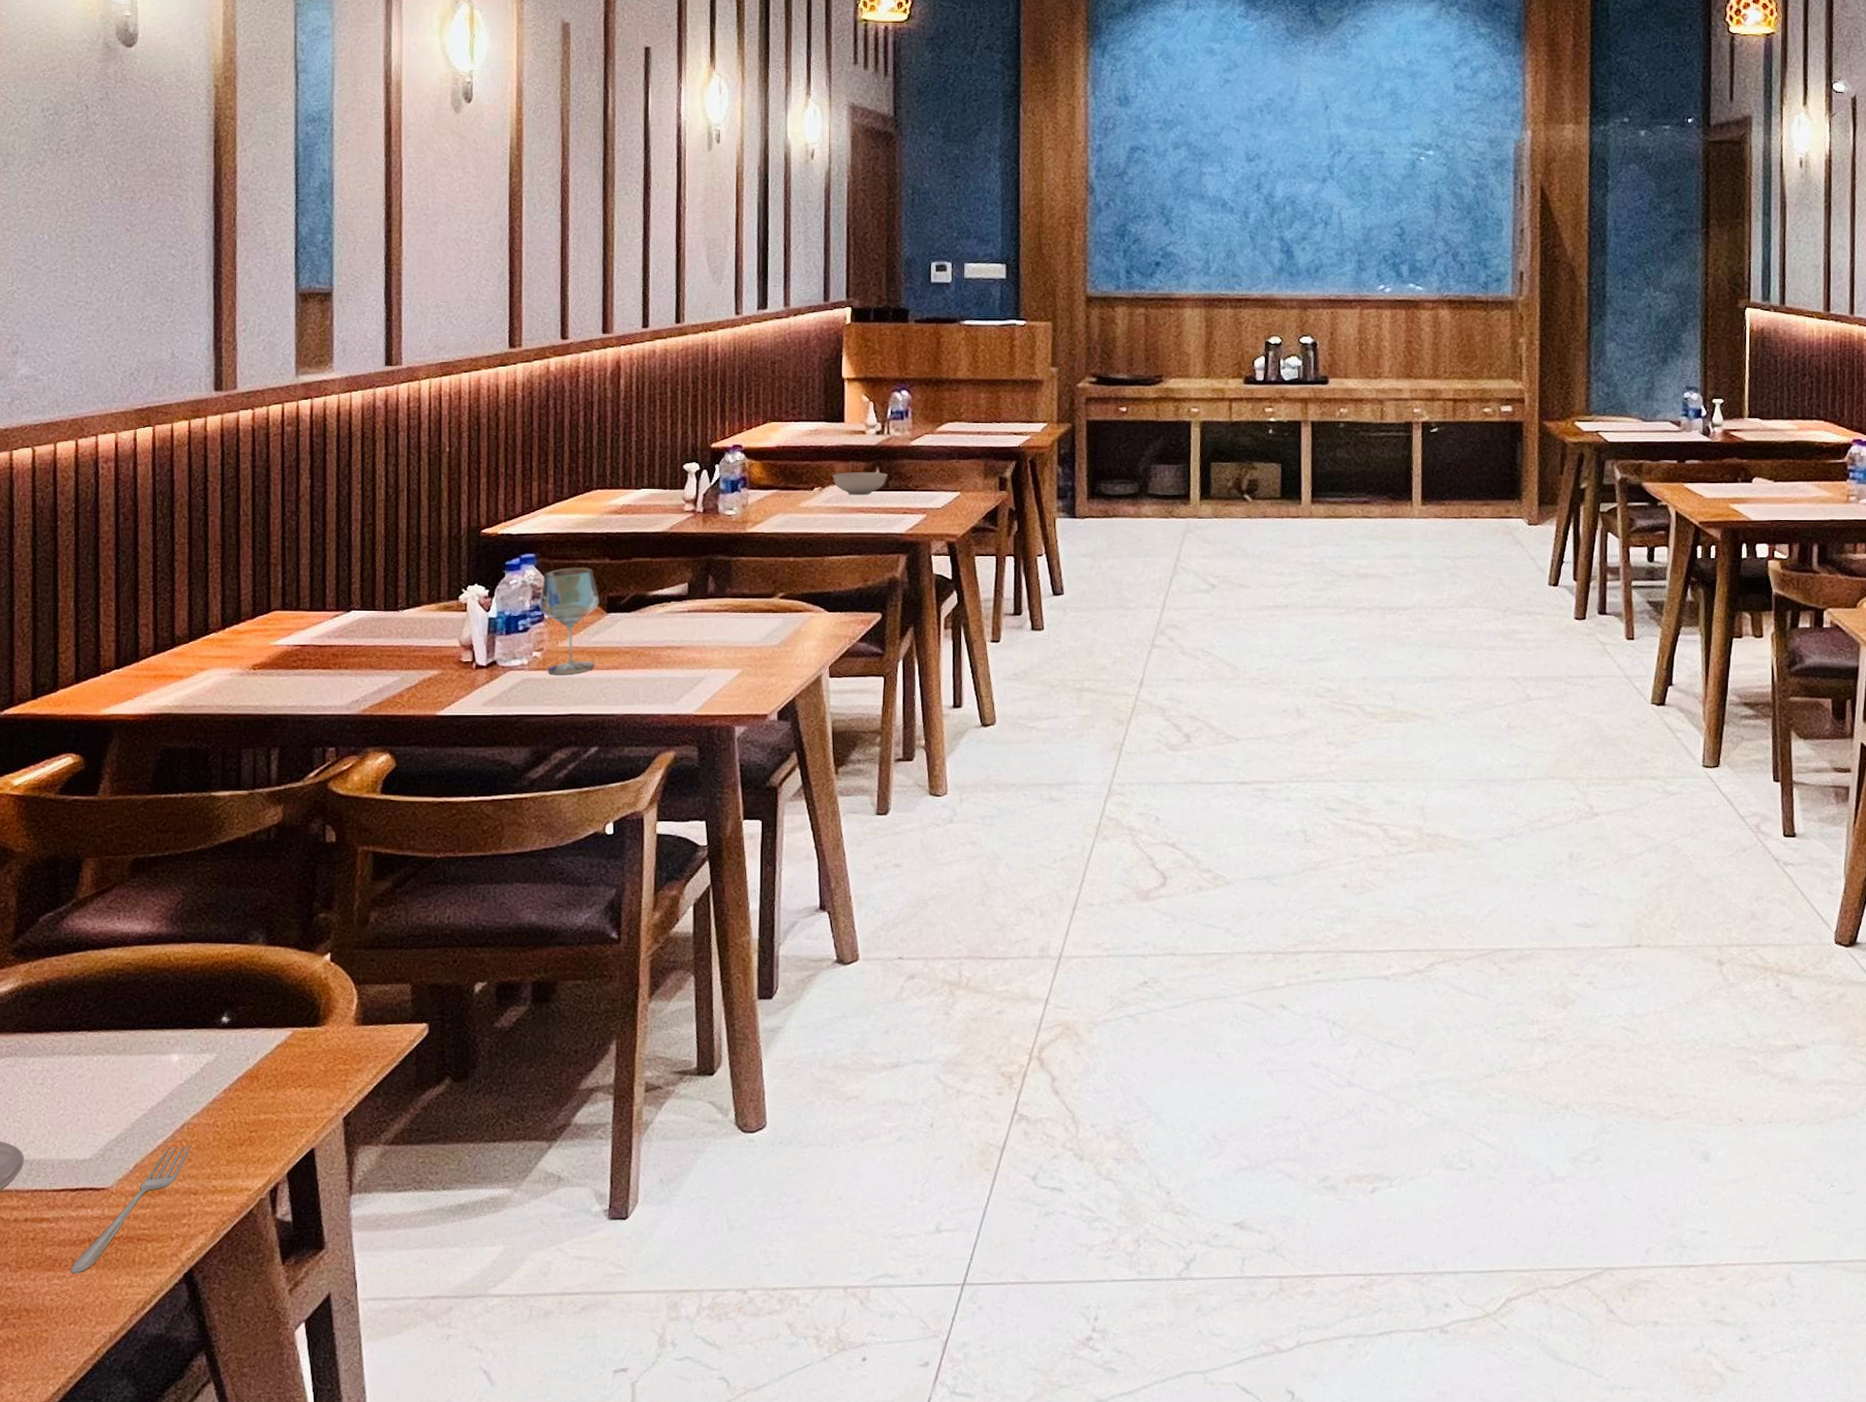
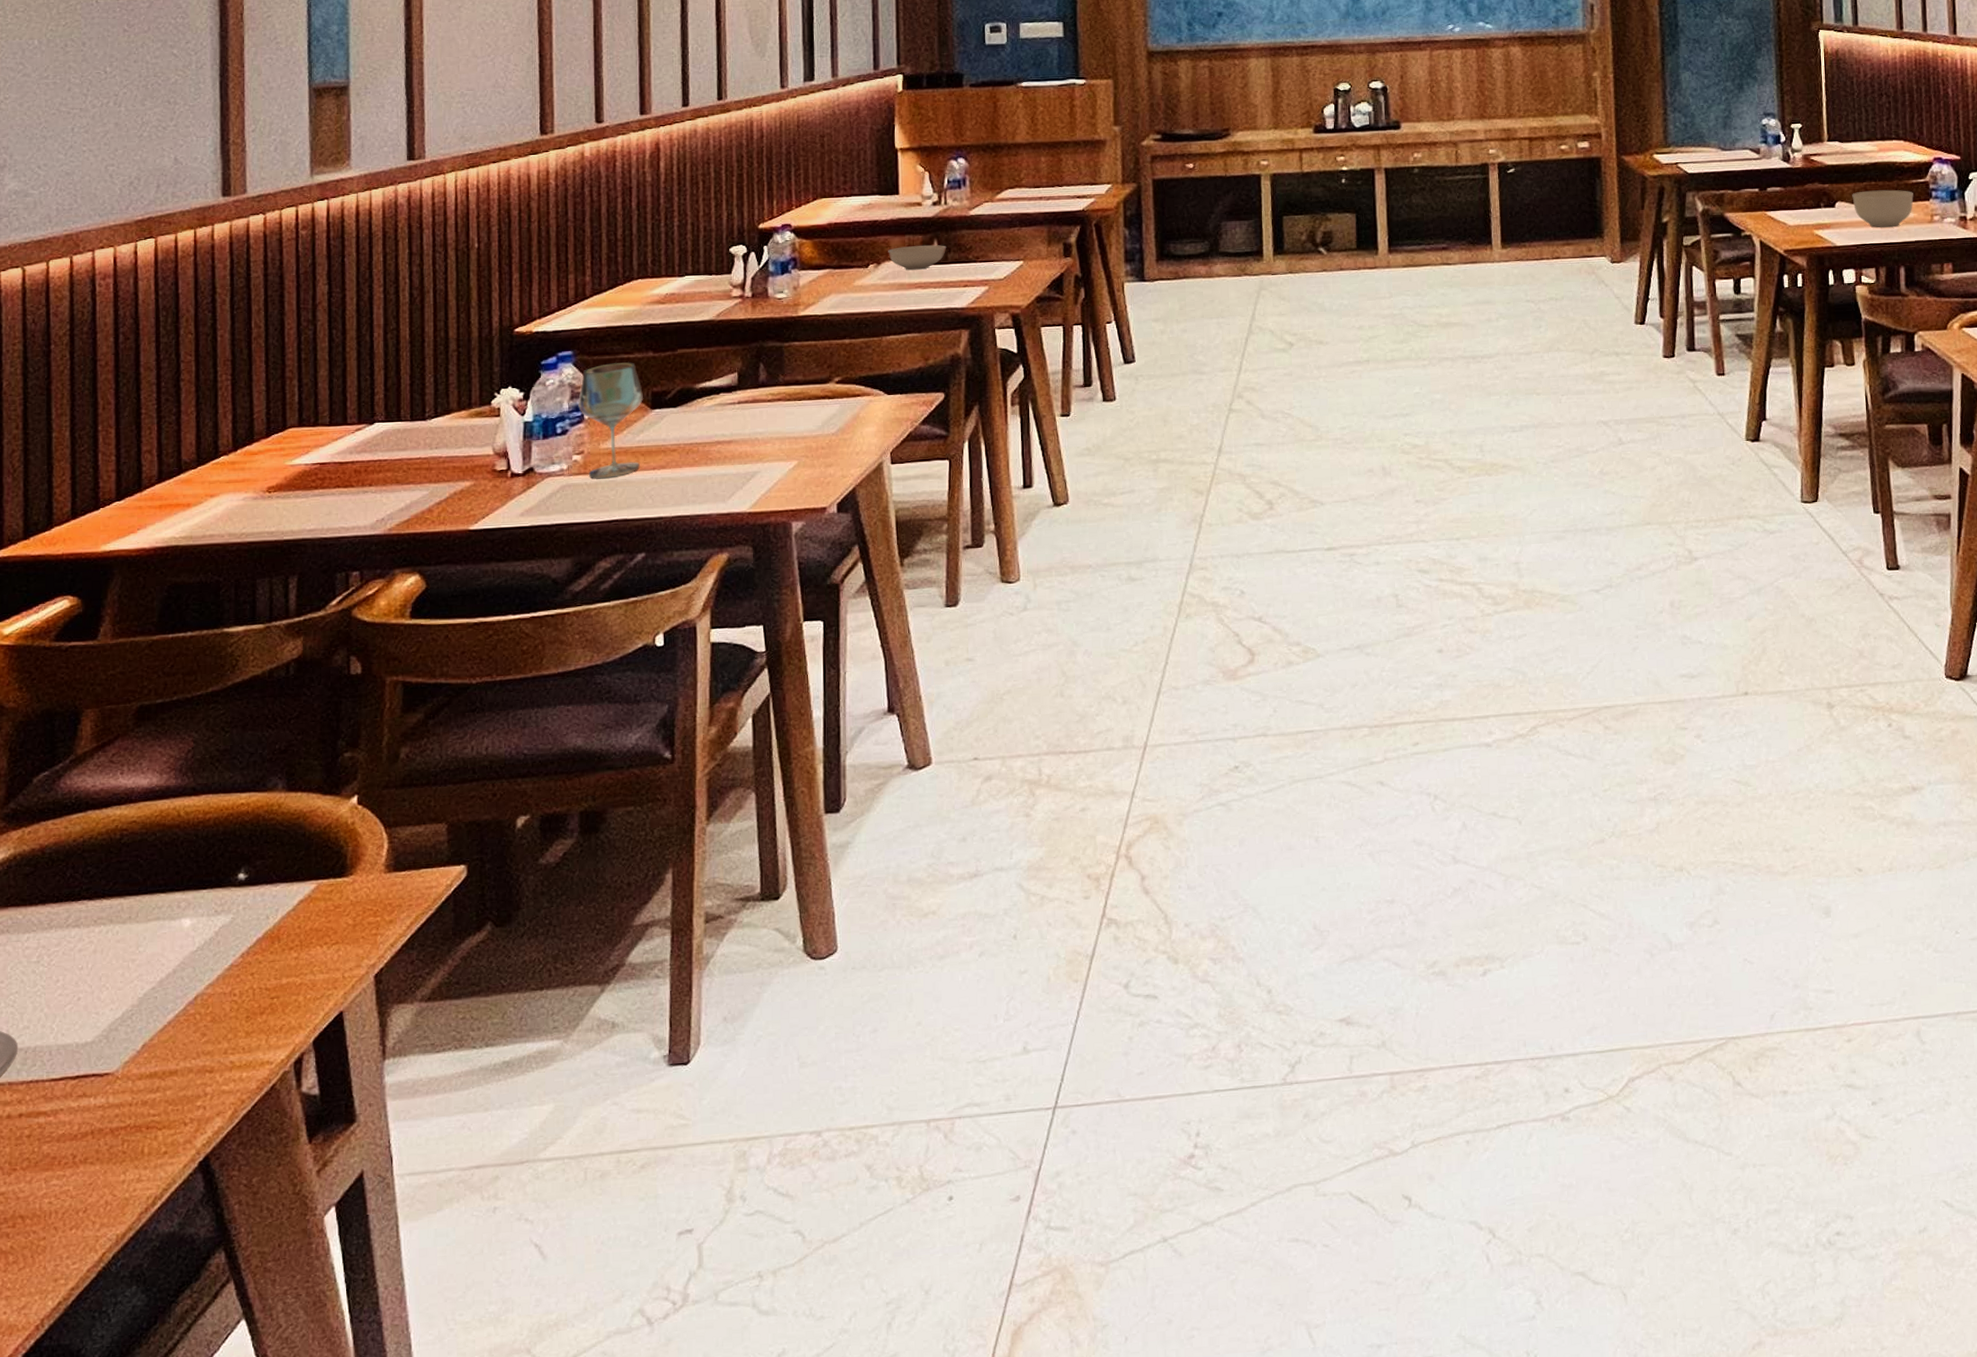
fork: present [71,1144,192,1275] -> none [71,1017,206,1173]
bowl: none [1769,468,1831,506] -> present [1852,190,1914,228]

